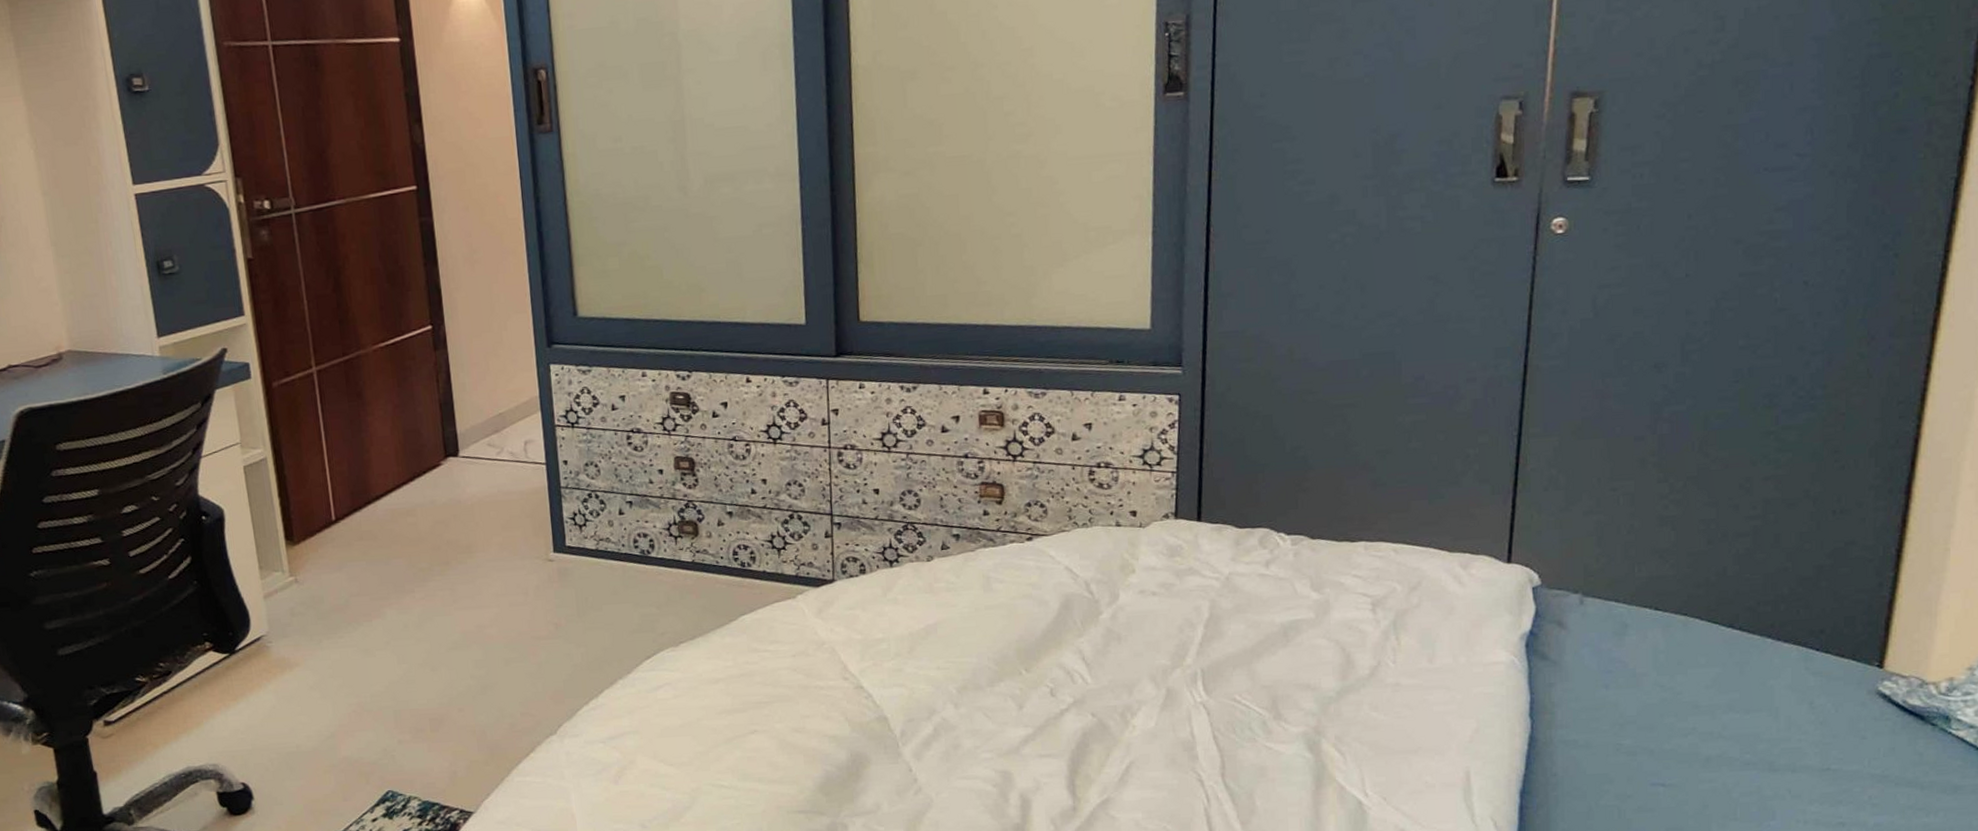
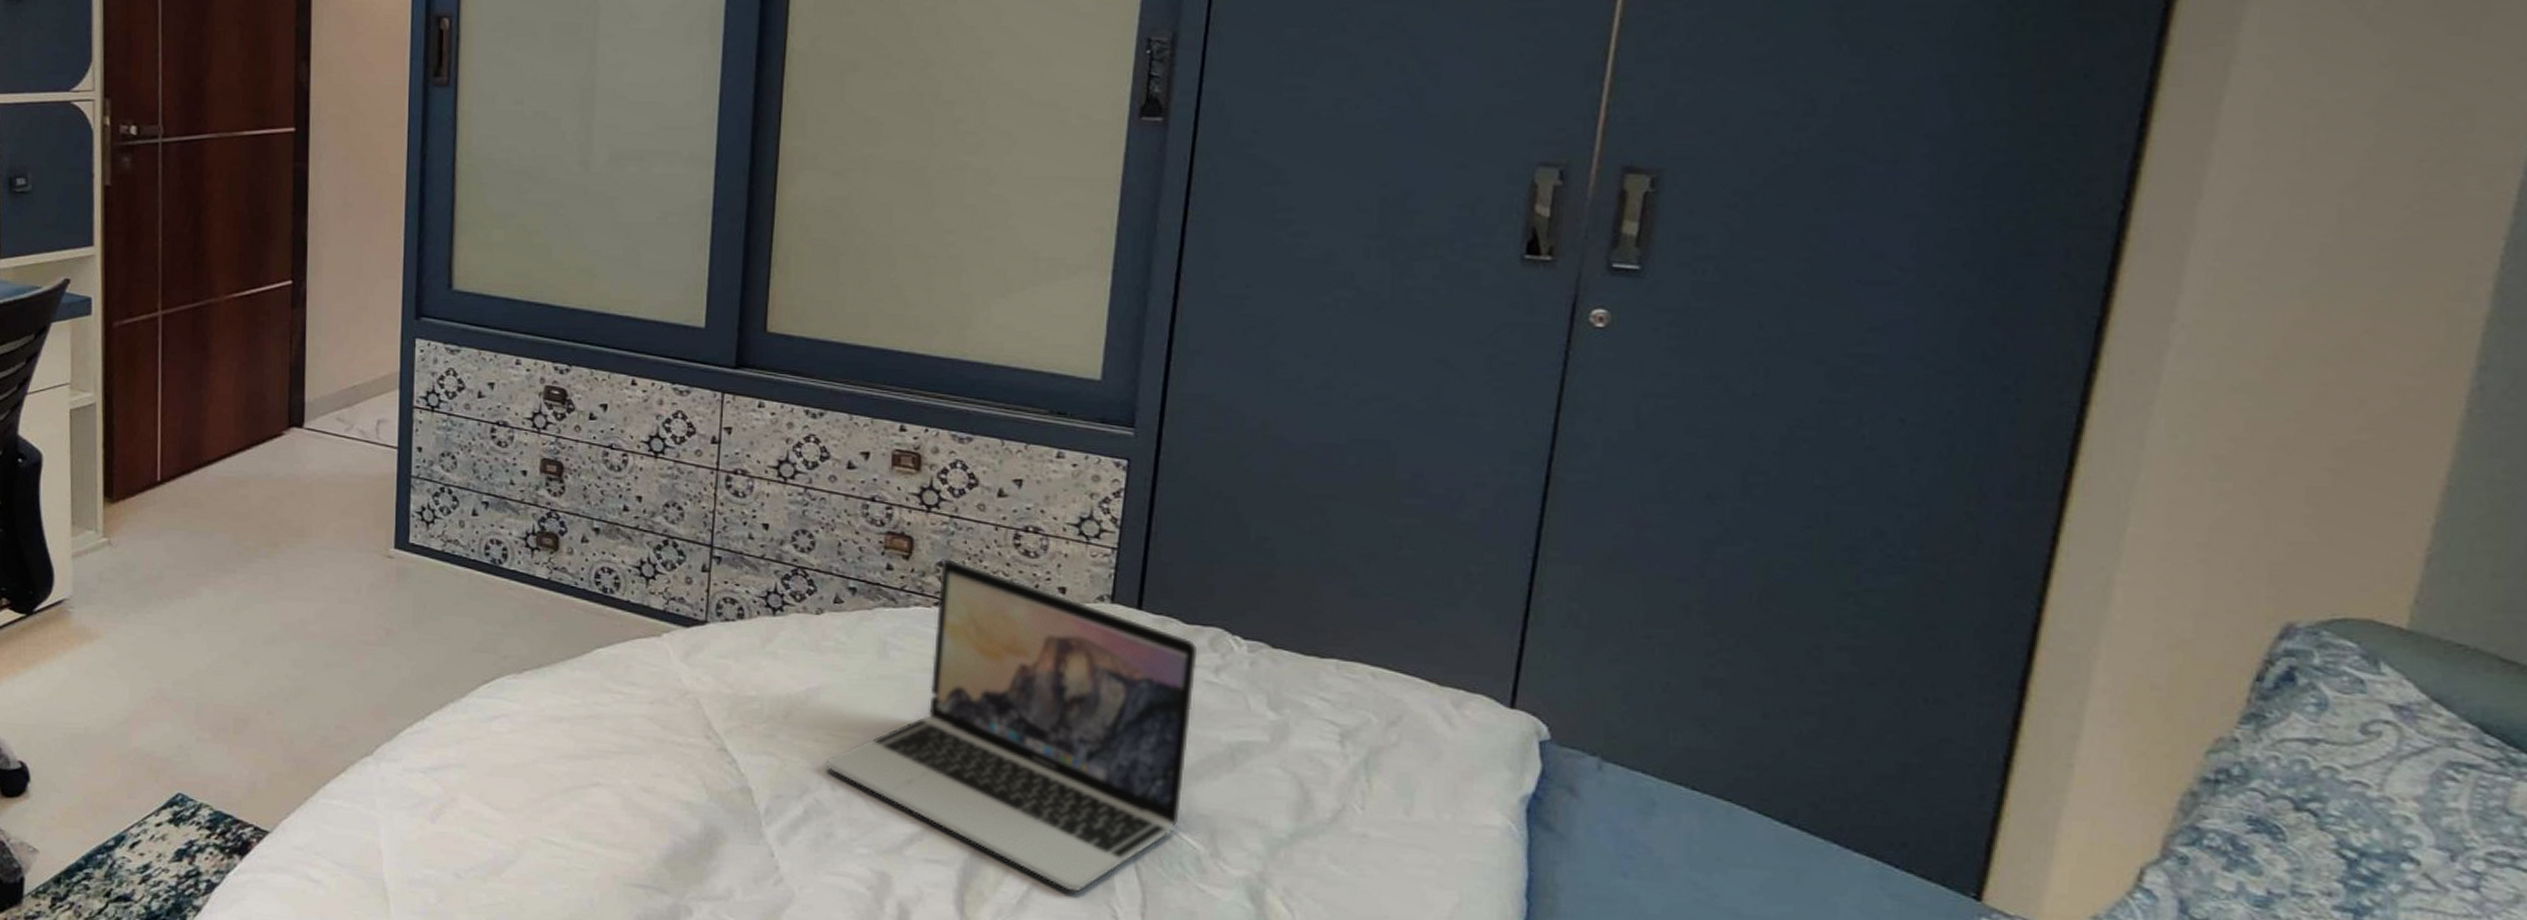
laptop: none [948,498,1251,764] -> present [826,558,1198,892]

